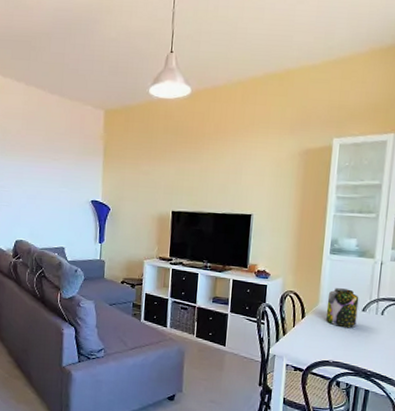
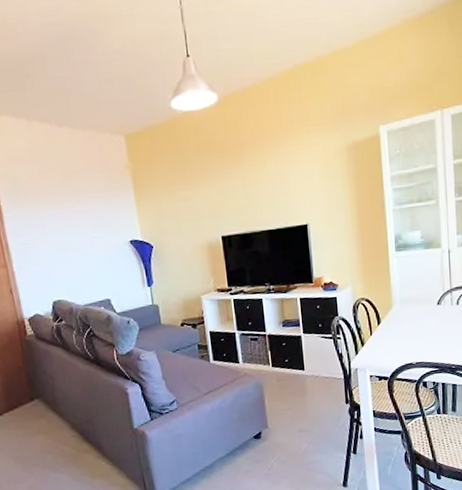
jar: present [325,288,359,328] -> none [400,284,434,326]

